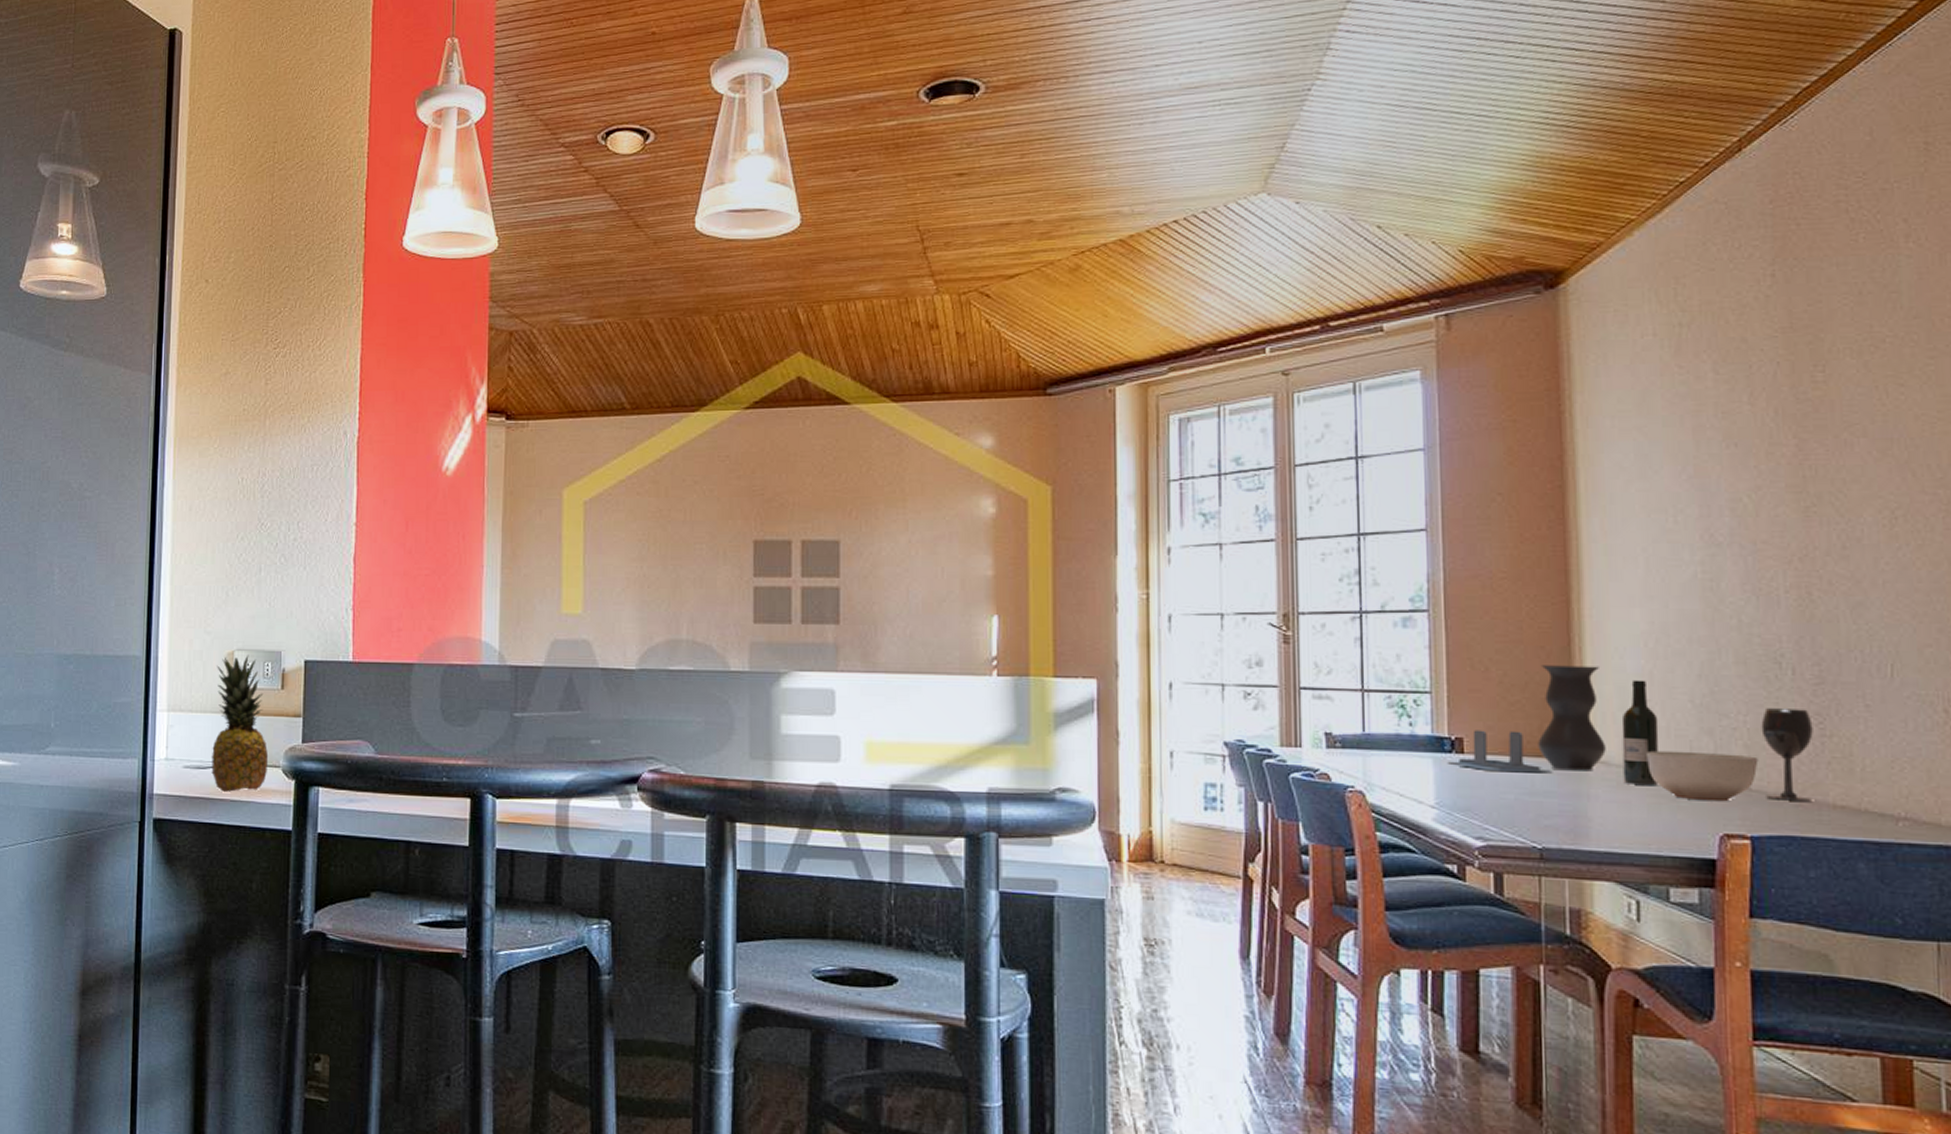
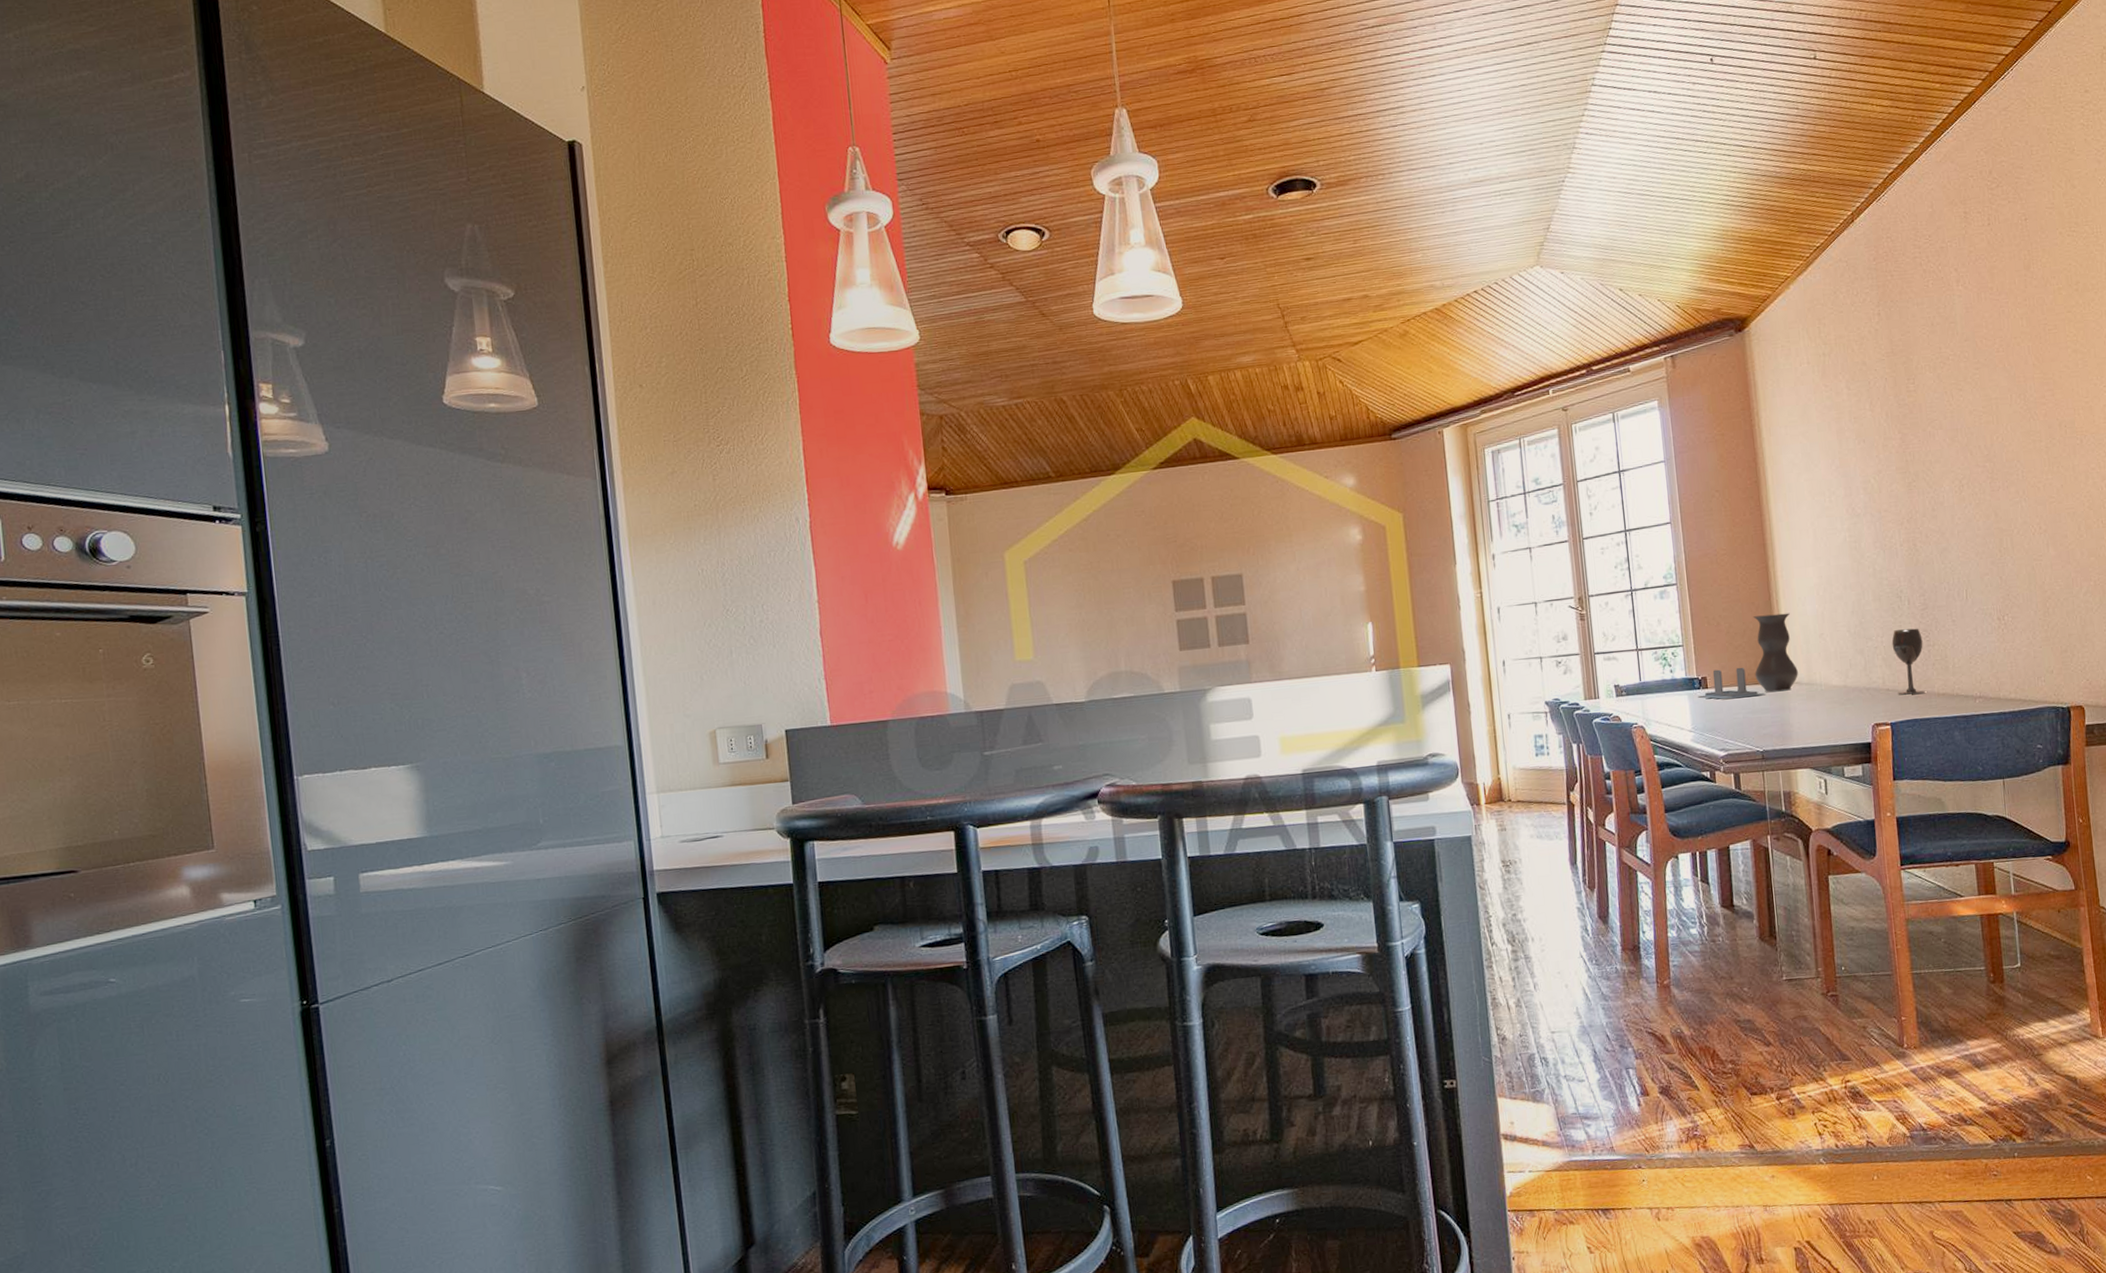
fruit: present [211,655,269,792] -> none [700,731,763,859]
wine bottle: present [1621,680,1659,786] -> none [1806,619,1833,697]
bowl: present [1645,750,1759,802] -> none [1822,666,1892,702]

